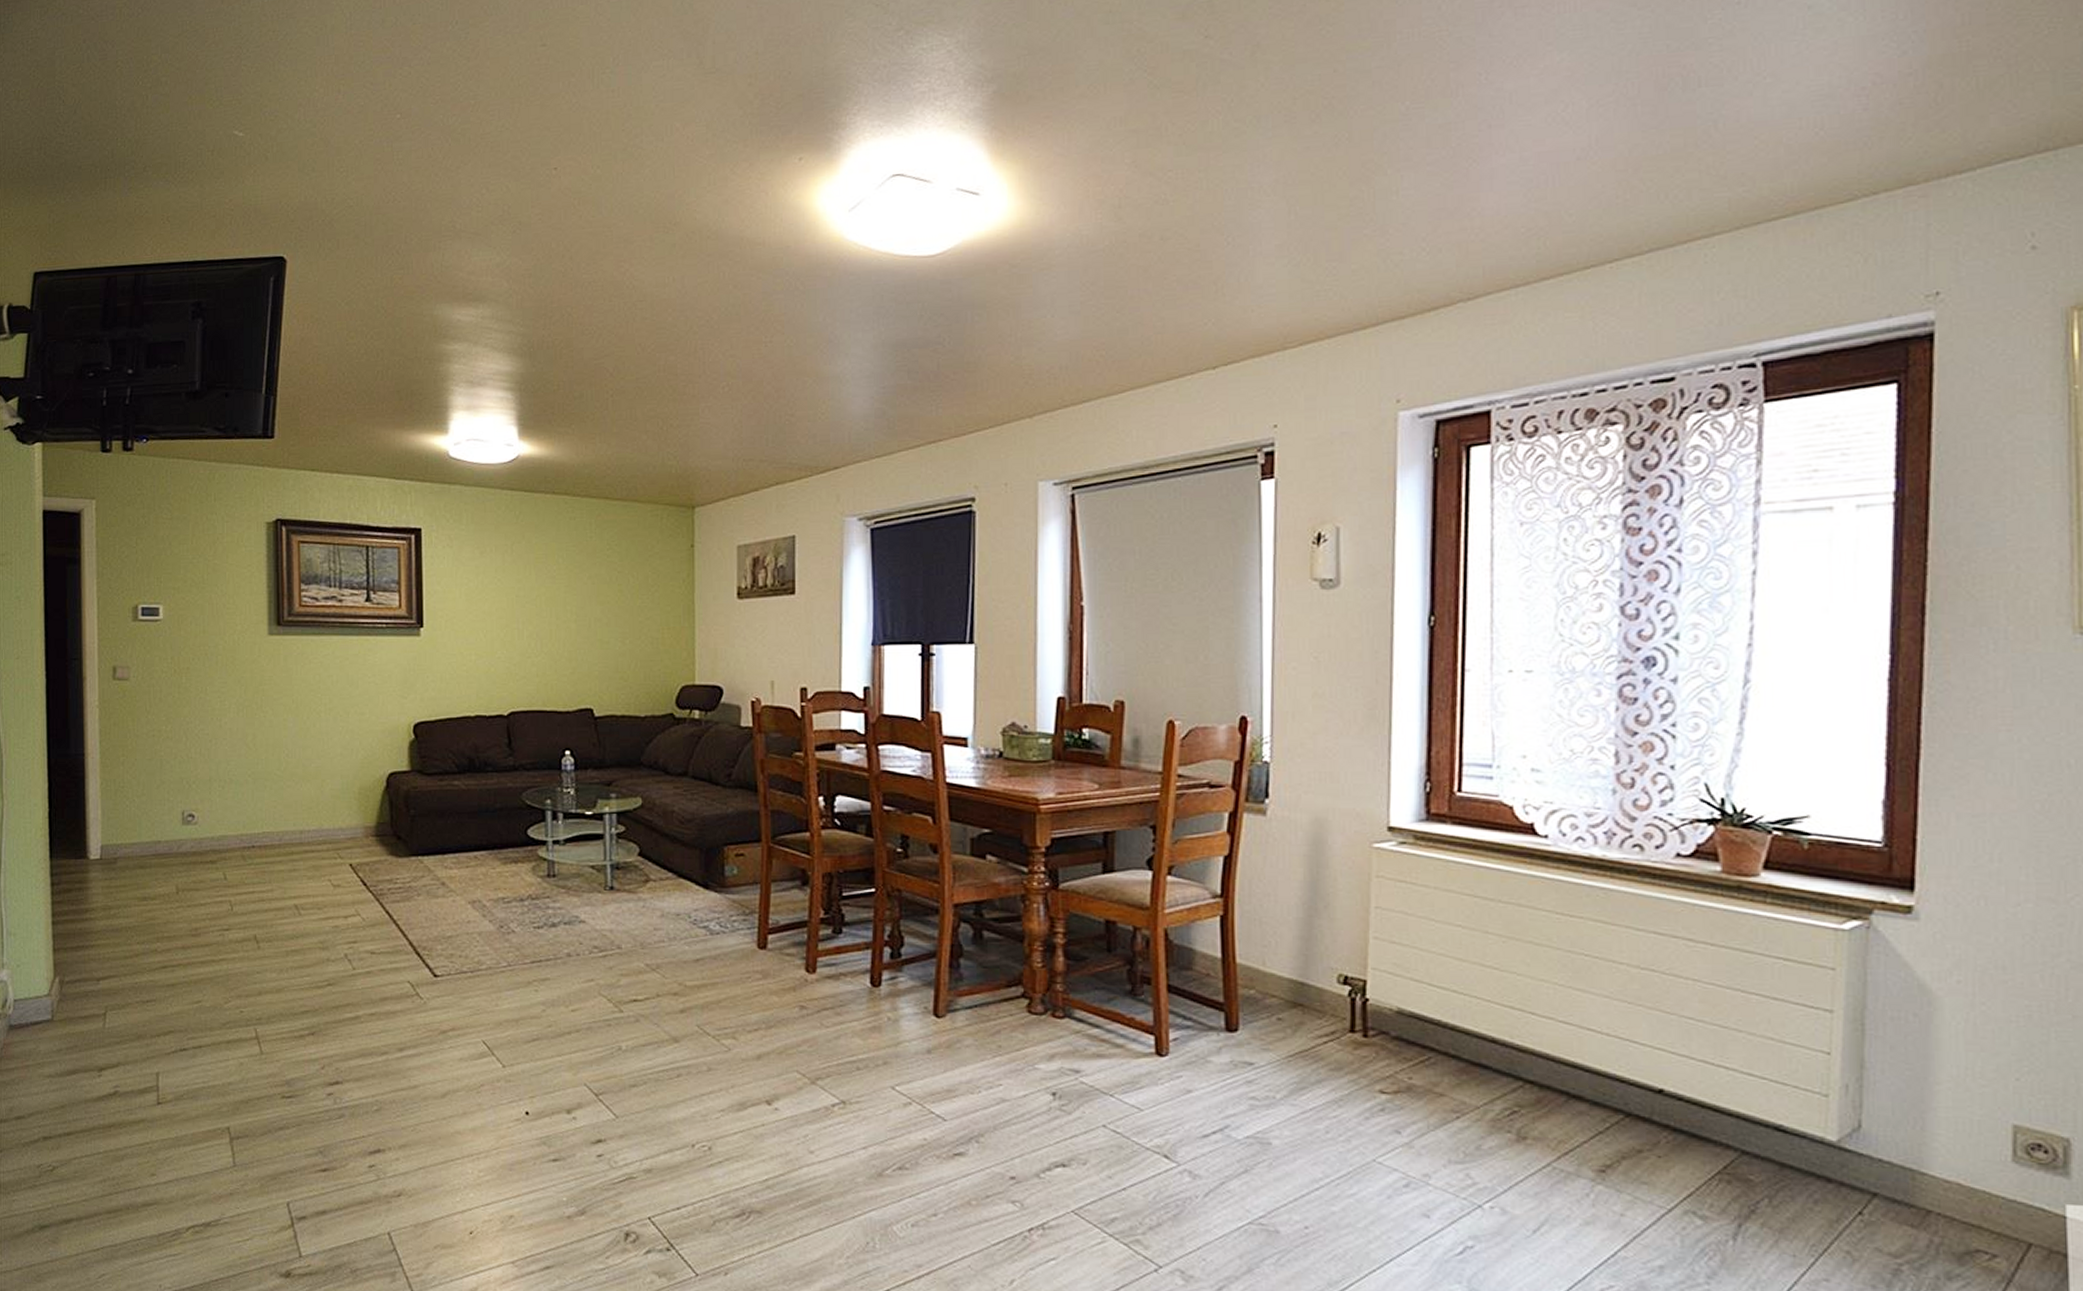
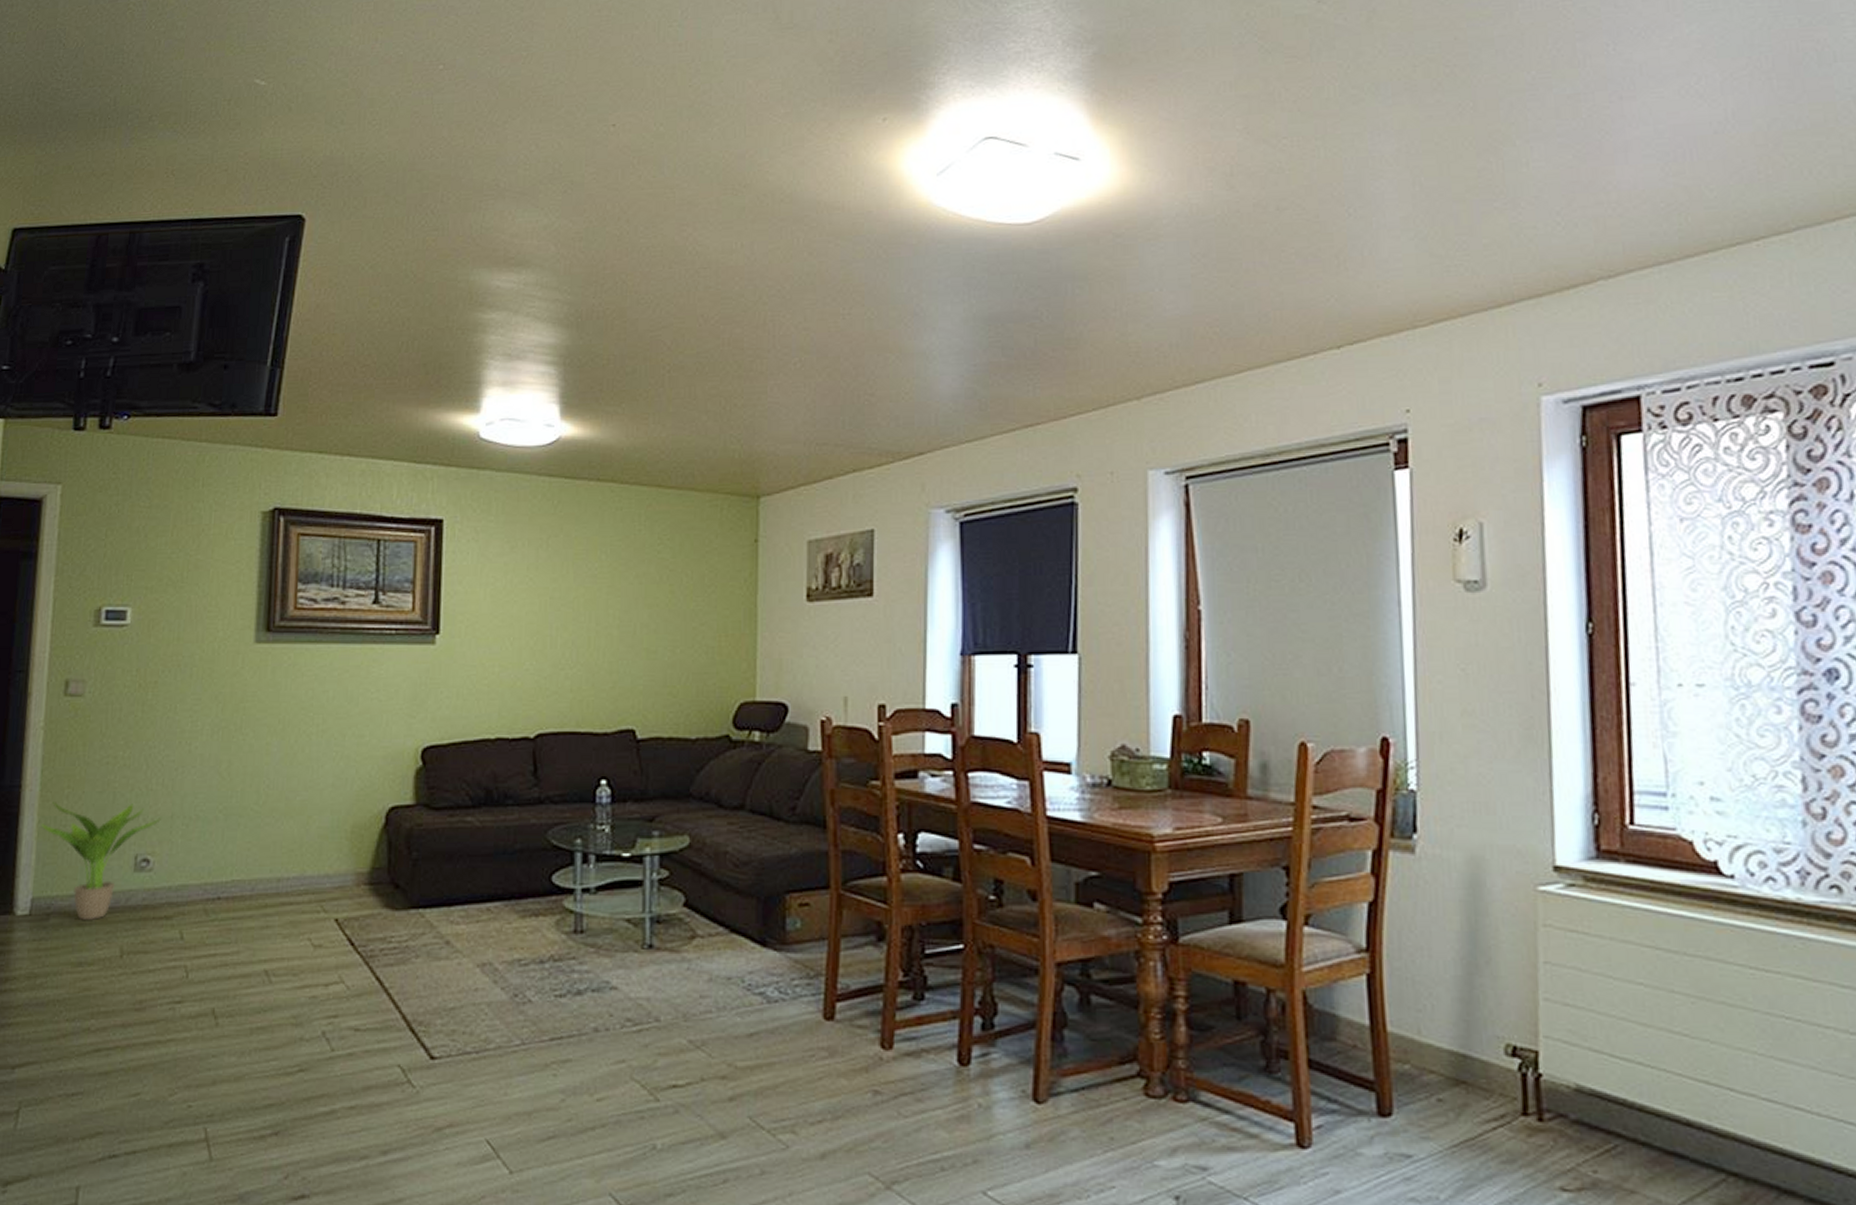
potted plant: none [103,768,201,863] -> present [41,802,161,920]

